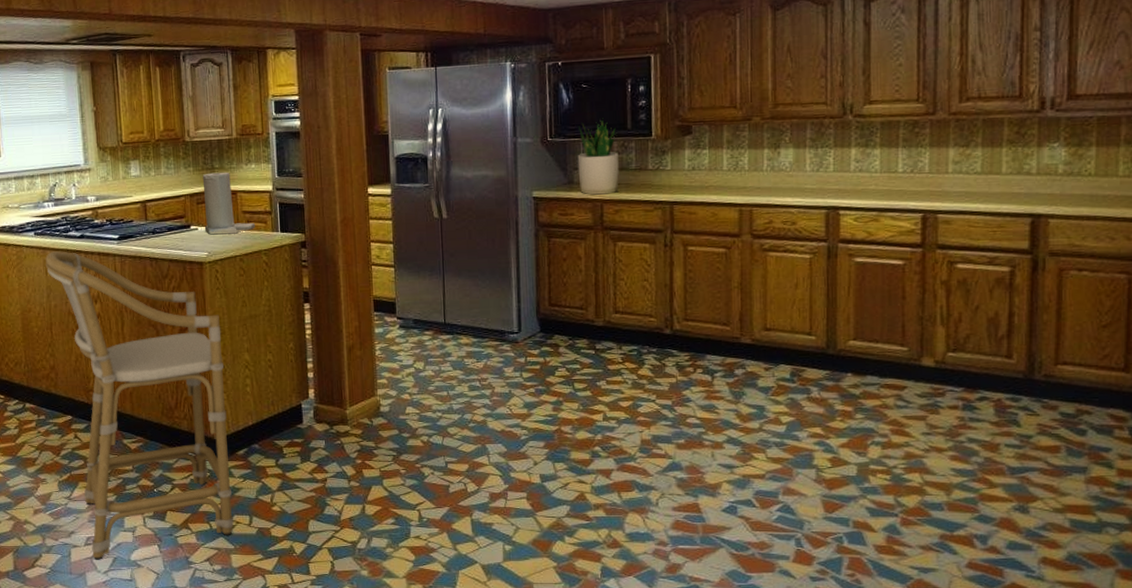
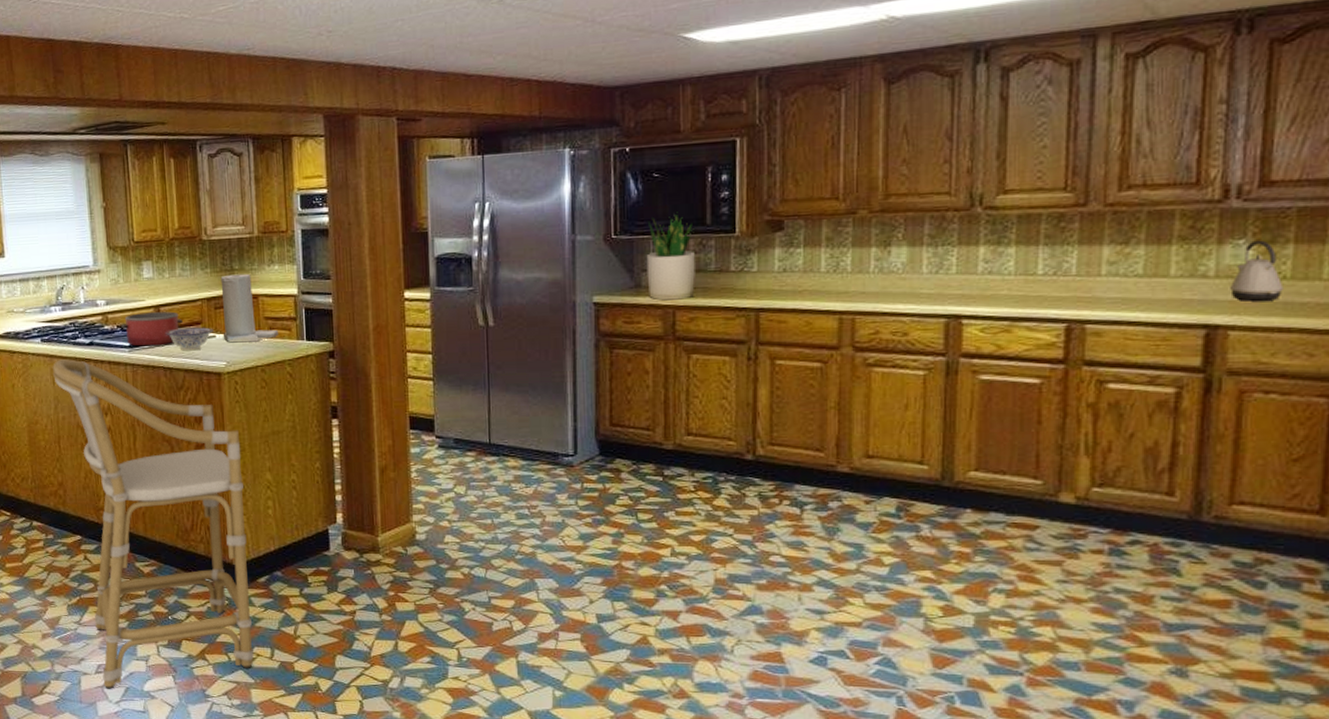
cooking pot: none [110,206,167,239] -> present [121,311,183,347]
bowl: none [152,220,196,243] -> present [166,327,213,351]
kettle: none [1049,143,1090,194] -> present [1230,240,1284,301]

